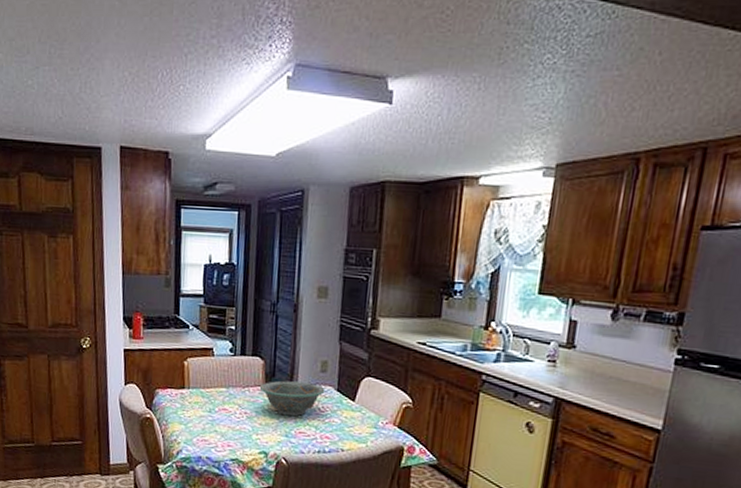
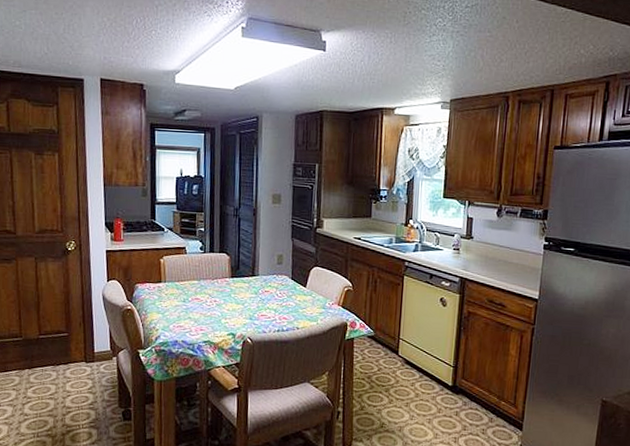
decorative bowl: present [259,380,325,417] -> none [226,272,282,302]

